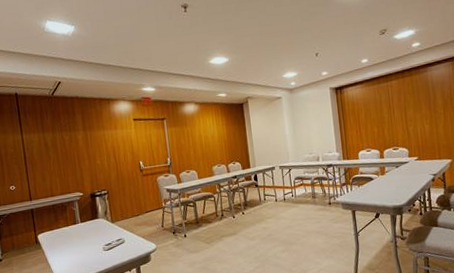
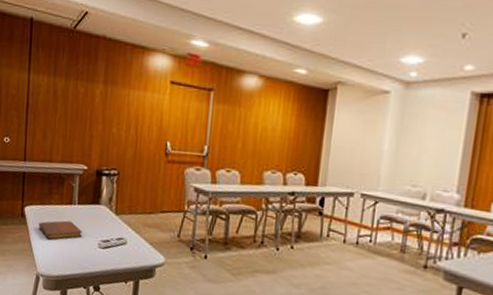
notebook: none [52,236,89,255] -> present [39,220,82,240]

